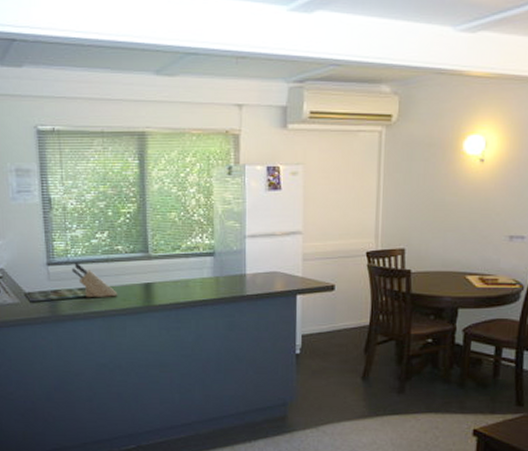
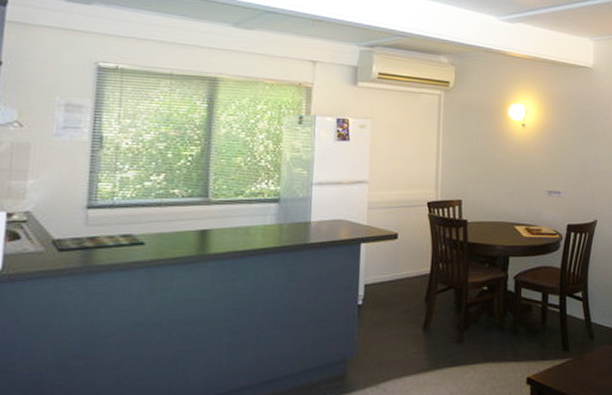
knife block: present [71,261,118,298] -> none [116,205,168,246]

